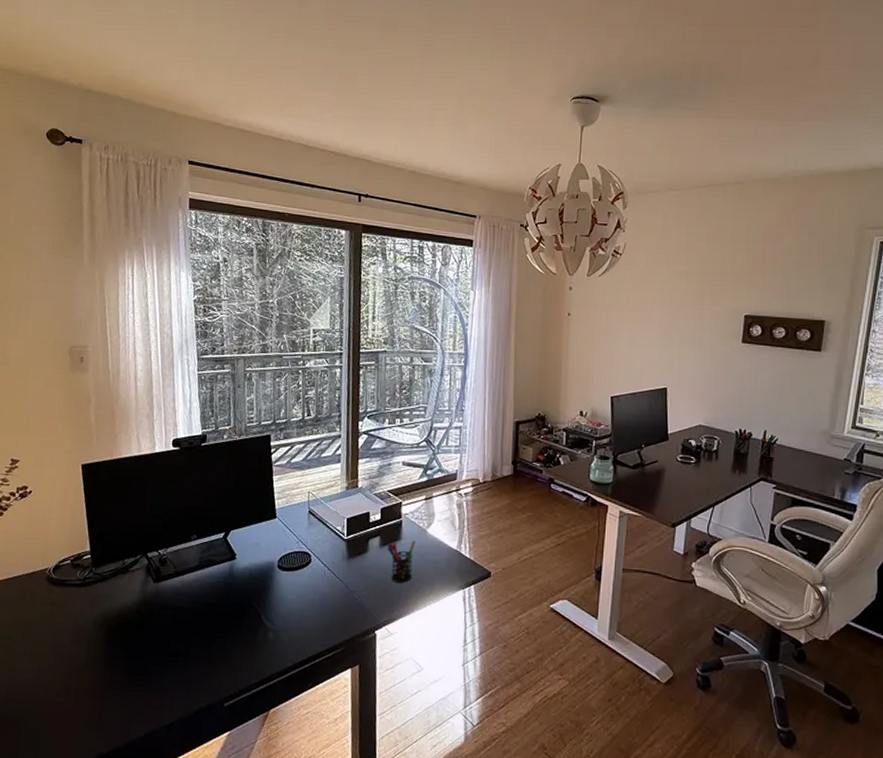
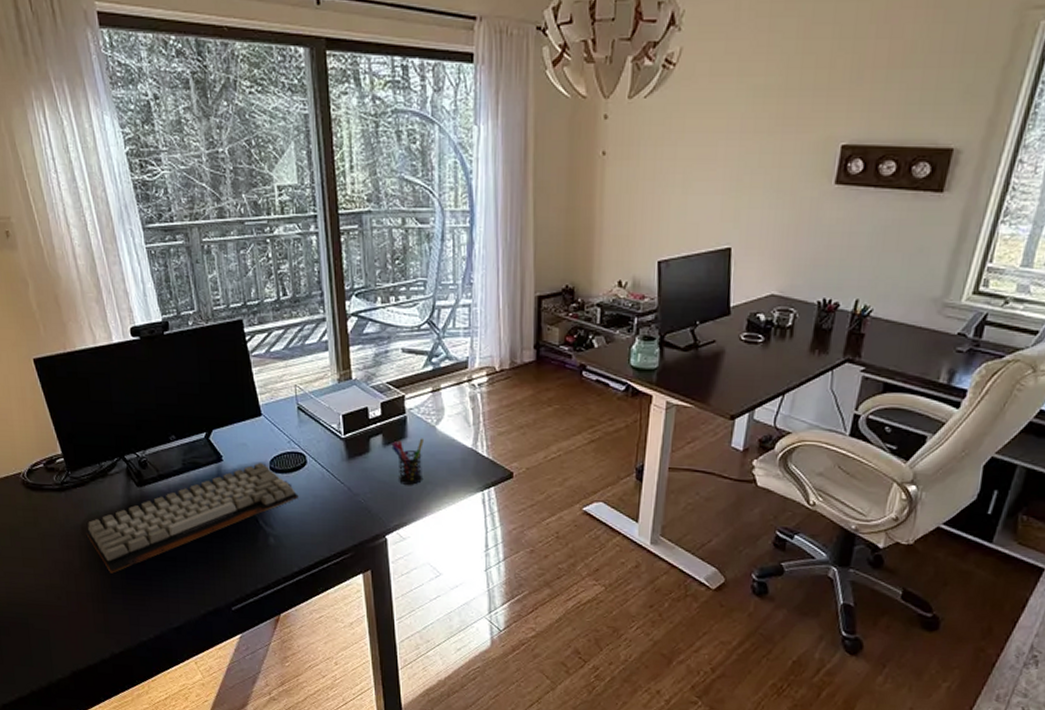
keyboard: none [97,560,300,669] -> present [86,462,299,574]

